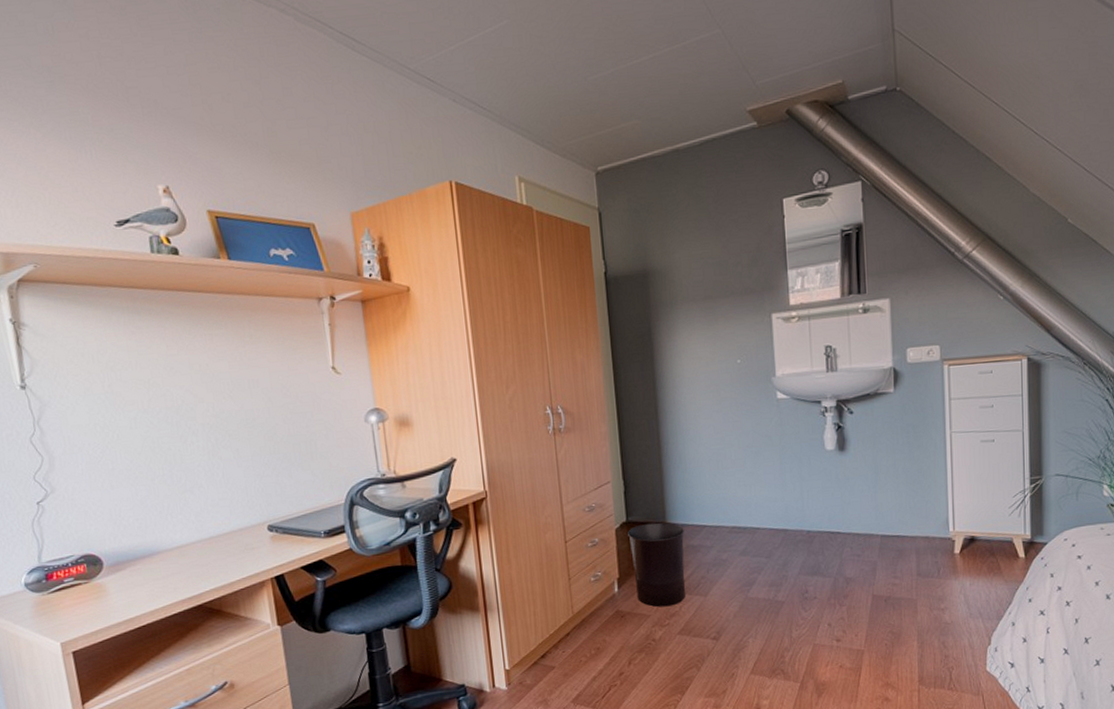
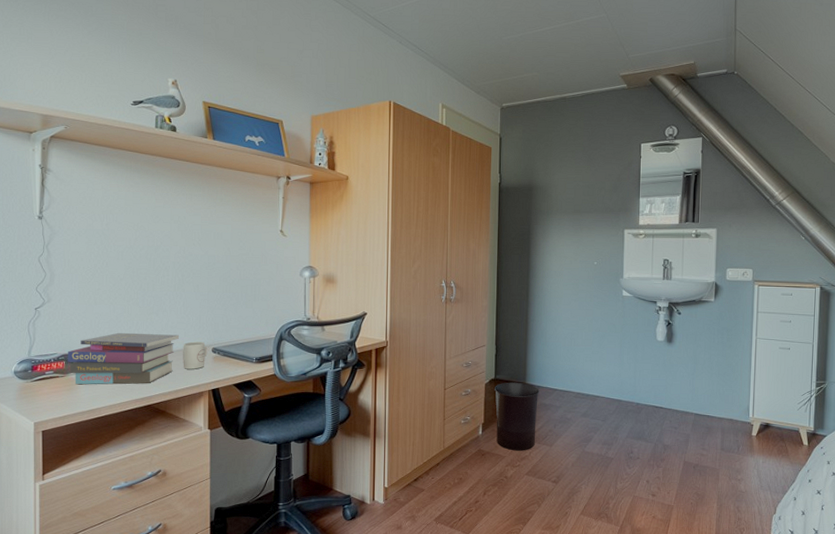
books: none [86,514,225,591] -> present [67,332,180,385]
mug: none [230,519,263,556] -> present [183,341,208,369]

